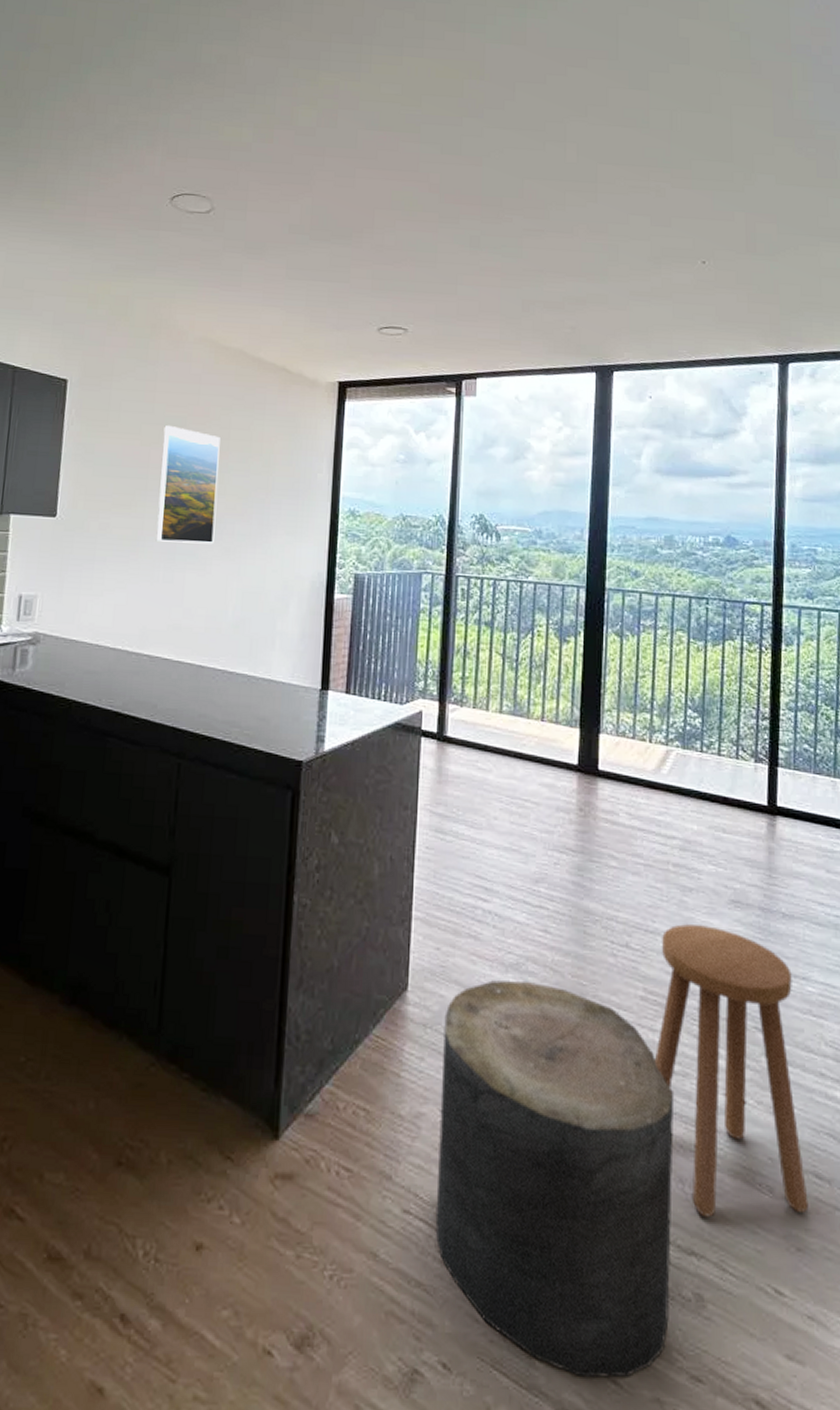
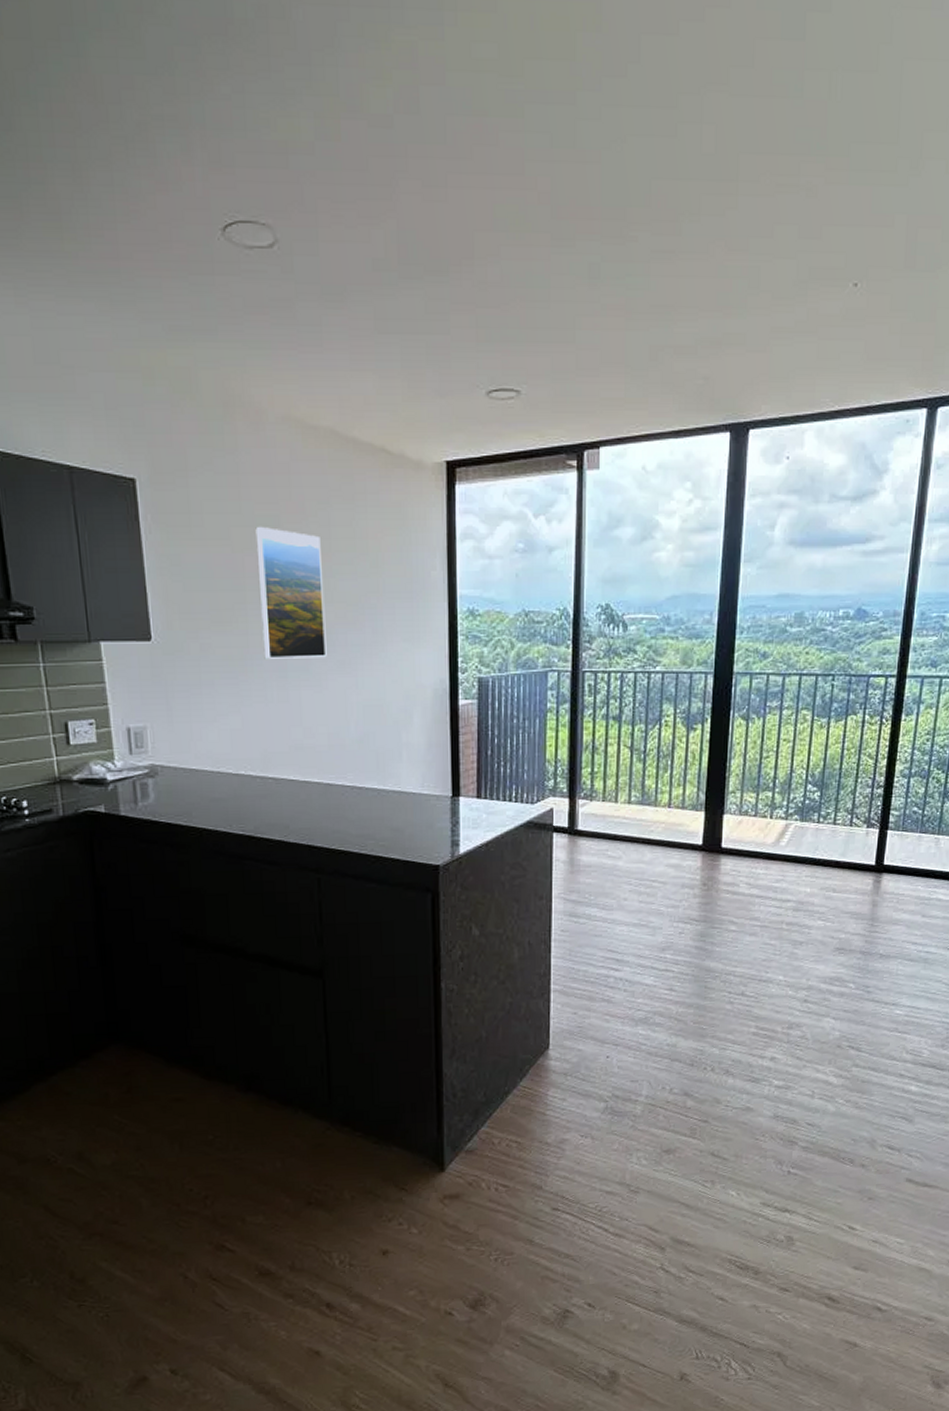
stool: present [435,980,675,1378] -> none [579,1030,778,1300]
stool: present [654,924,809,1218] -> none [762,971,884,1186]

